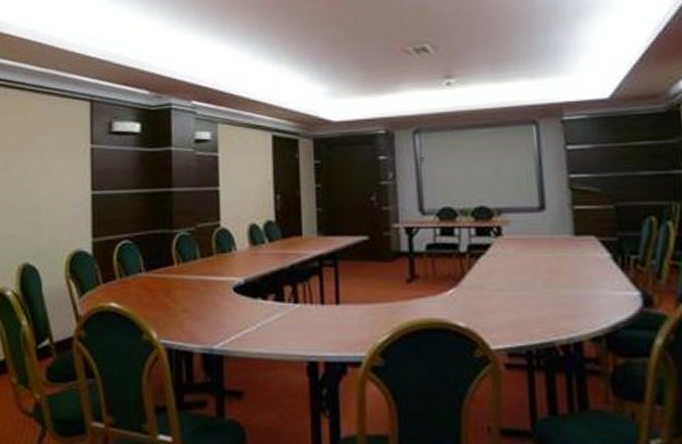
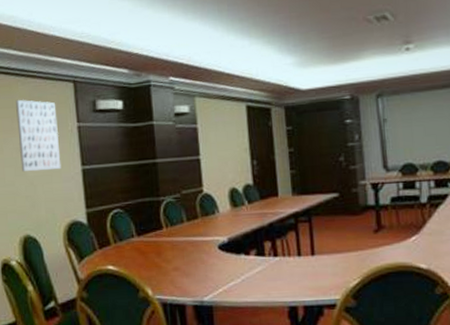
wall art: none [27,116,70,194] -> present [16,99,61,172]

